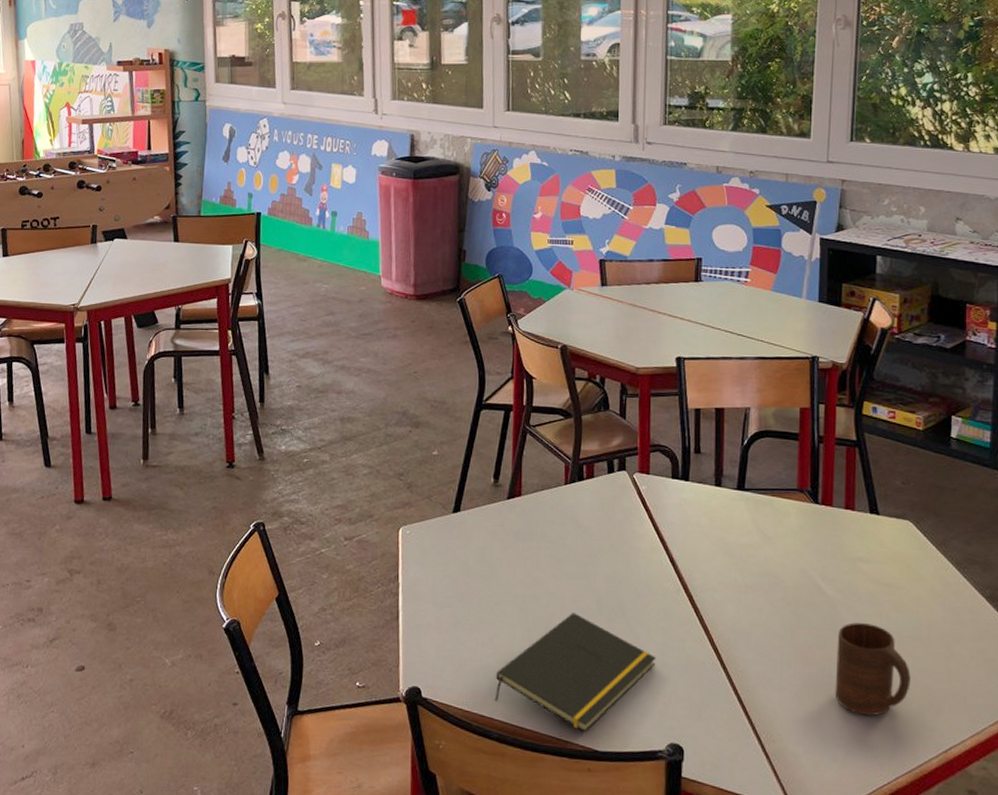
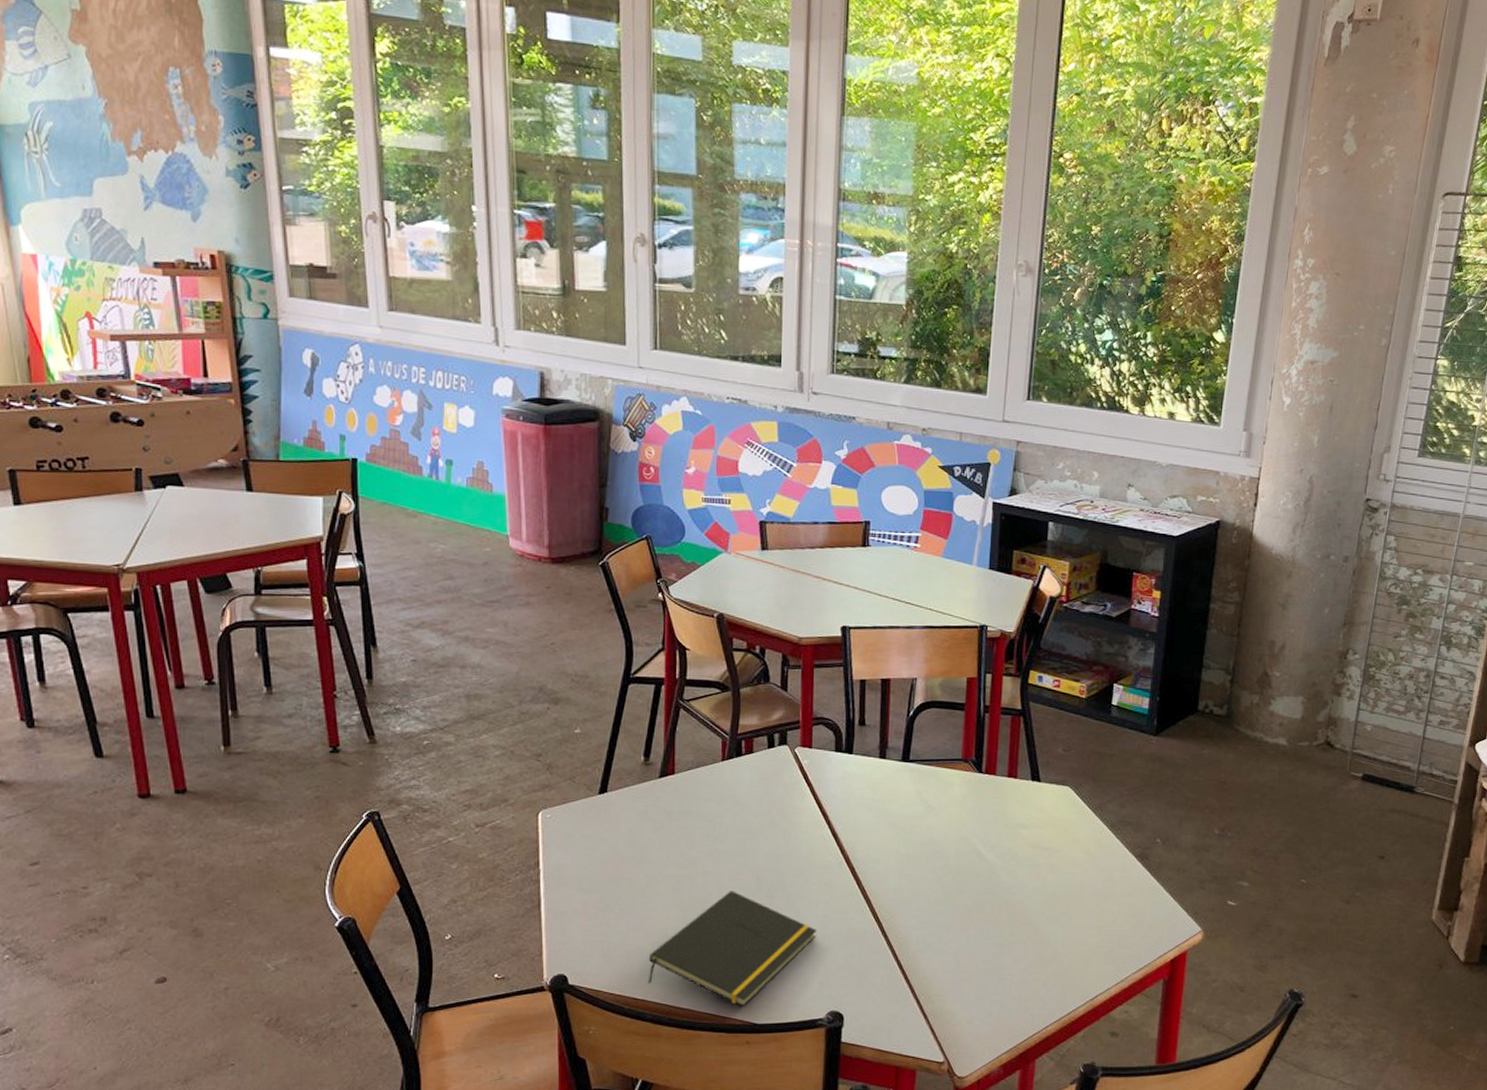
cup: present [835,622,911,716] -> none [992,886,1064,972]

